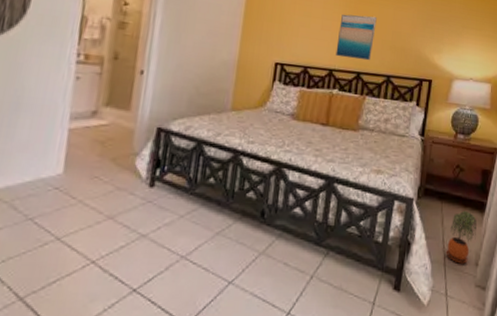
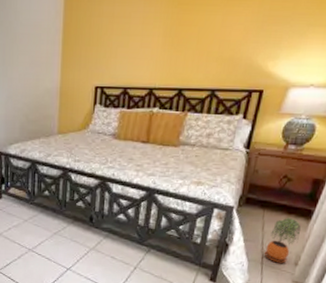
wall art: present [335,14,377,61] -> none [156,25,202,76]

